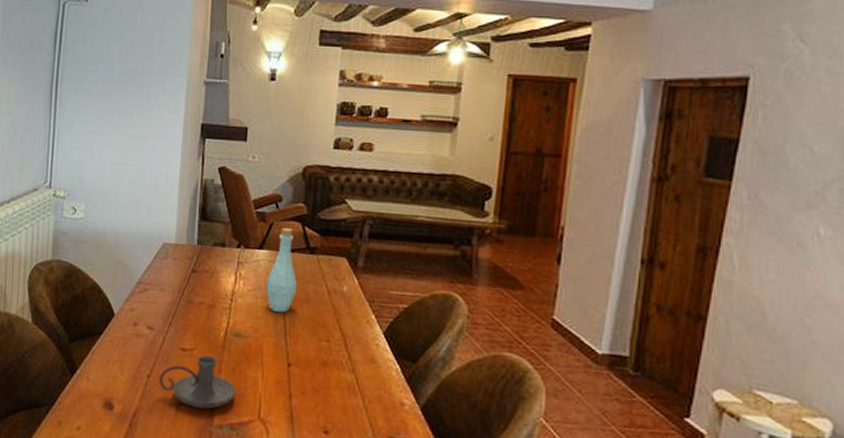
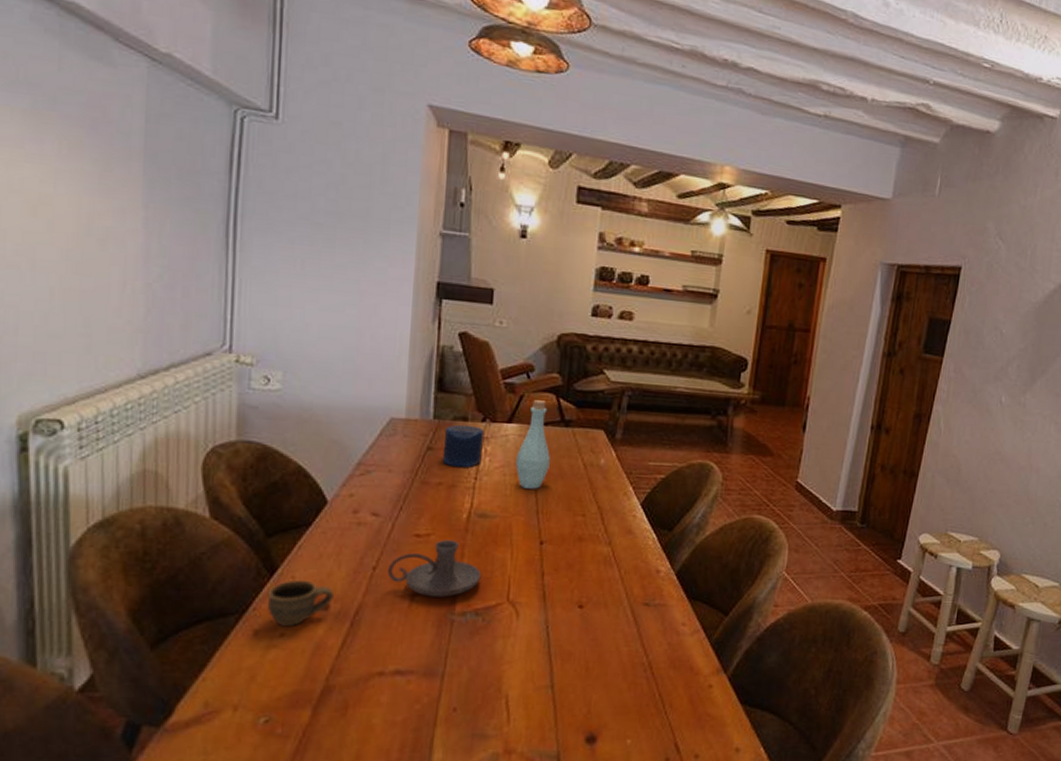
cup: none [69,380,117,422] -> present [267,579,334,627]
candle: none [204,249,239,289] -> present [442,424,484,467]

